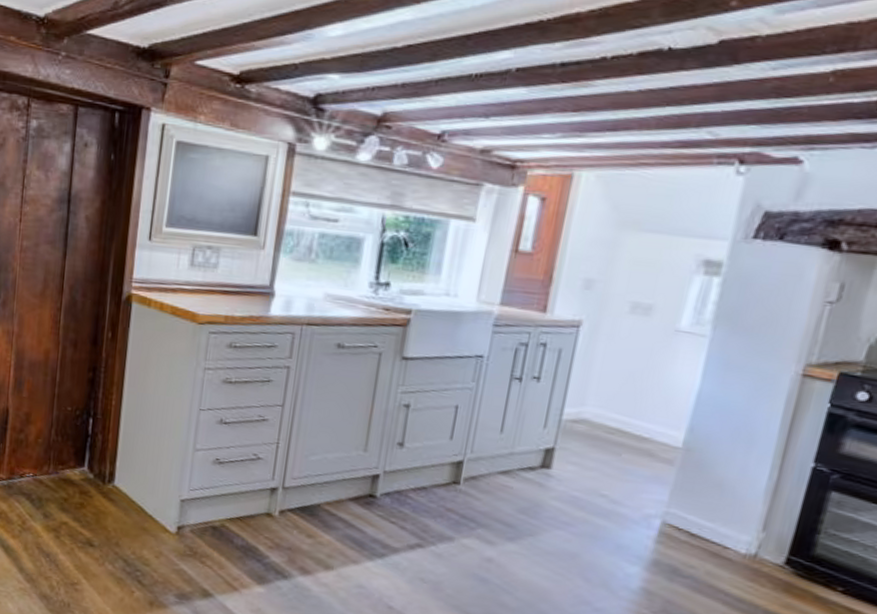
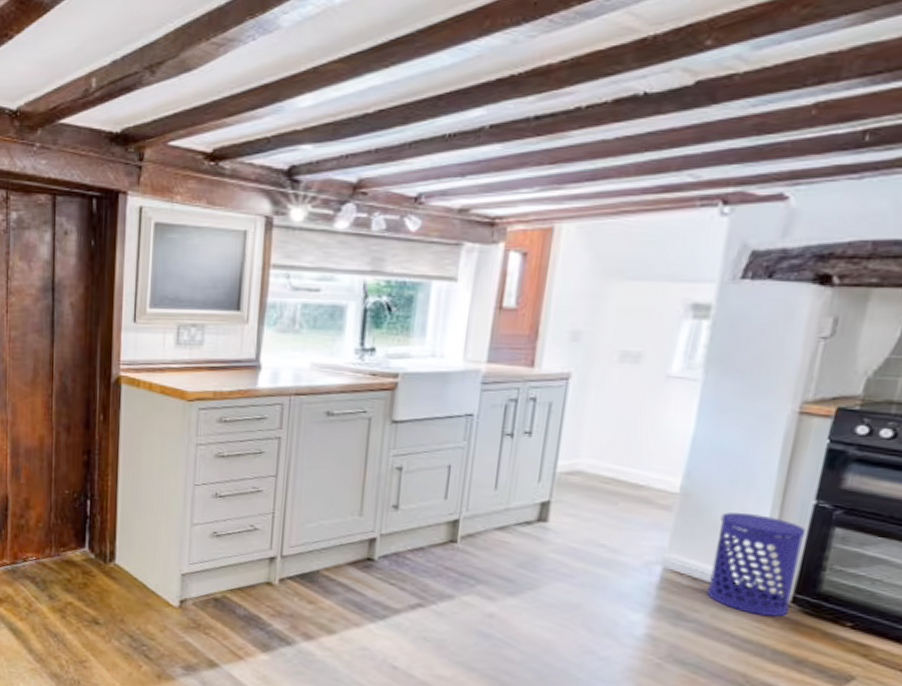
waste bin: none [702,470,804,578] -> present [706,512,807,617]

